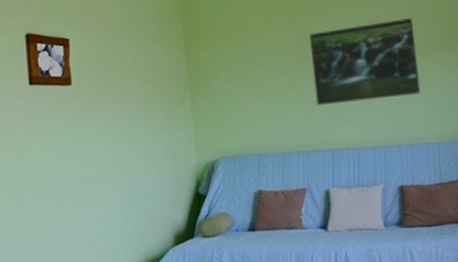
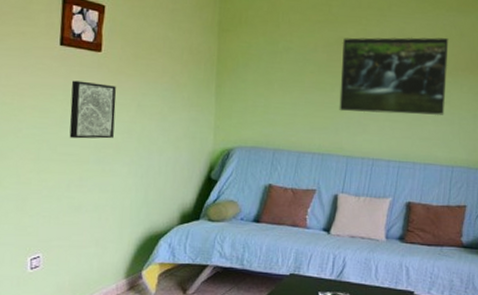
wall art: none [45,116,95,176] -> present [69,80,117,139]

